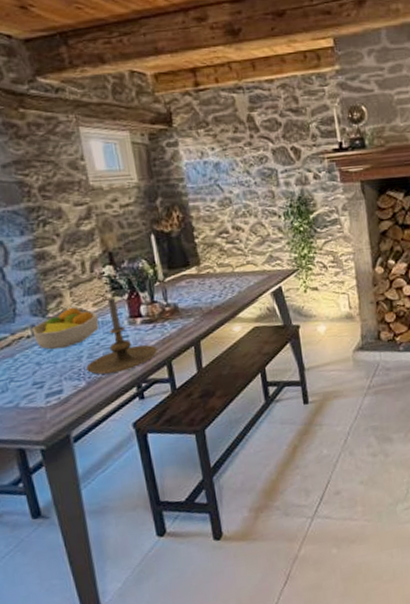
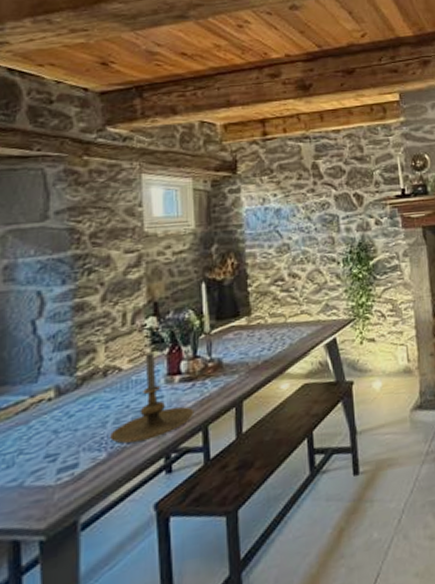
fruit bowl: present [31,307,99,349] -> none [55,364,133,414]

